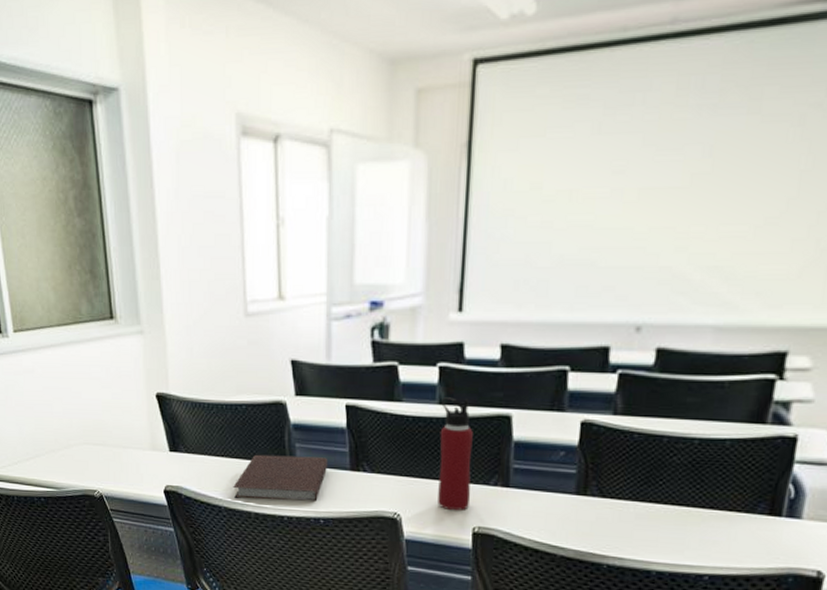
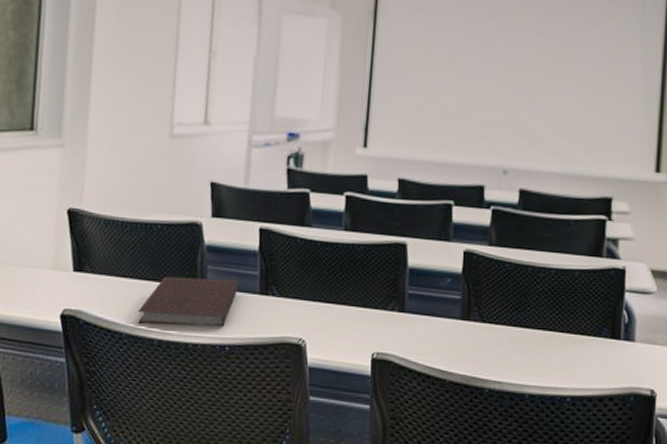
water bottle: present [438,397,473,511] -> none [340,224,374,337]

